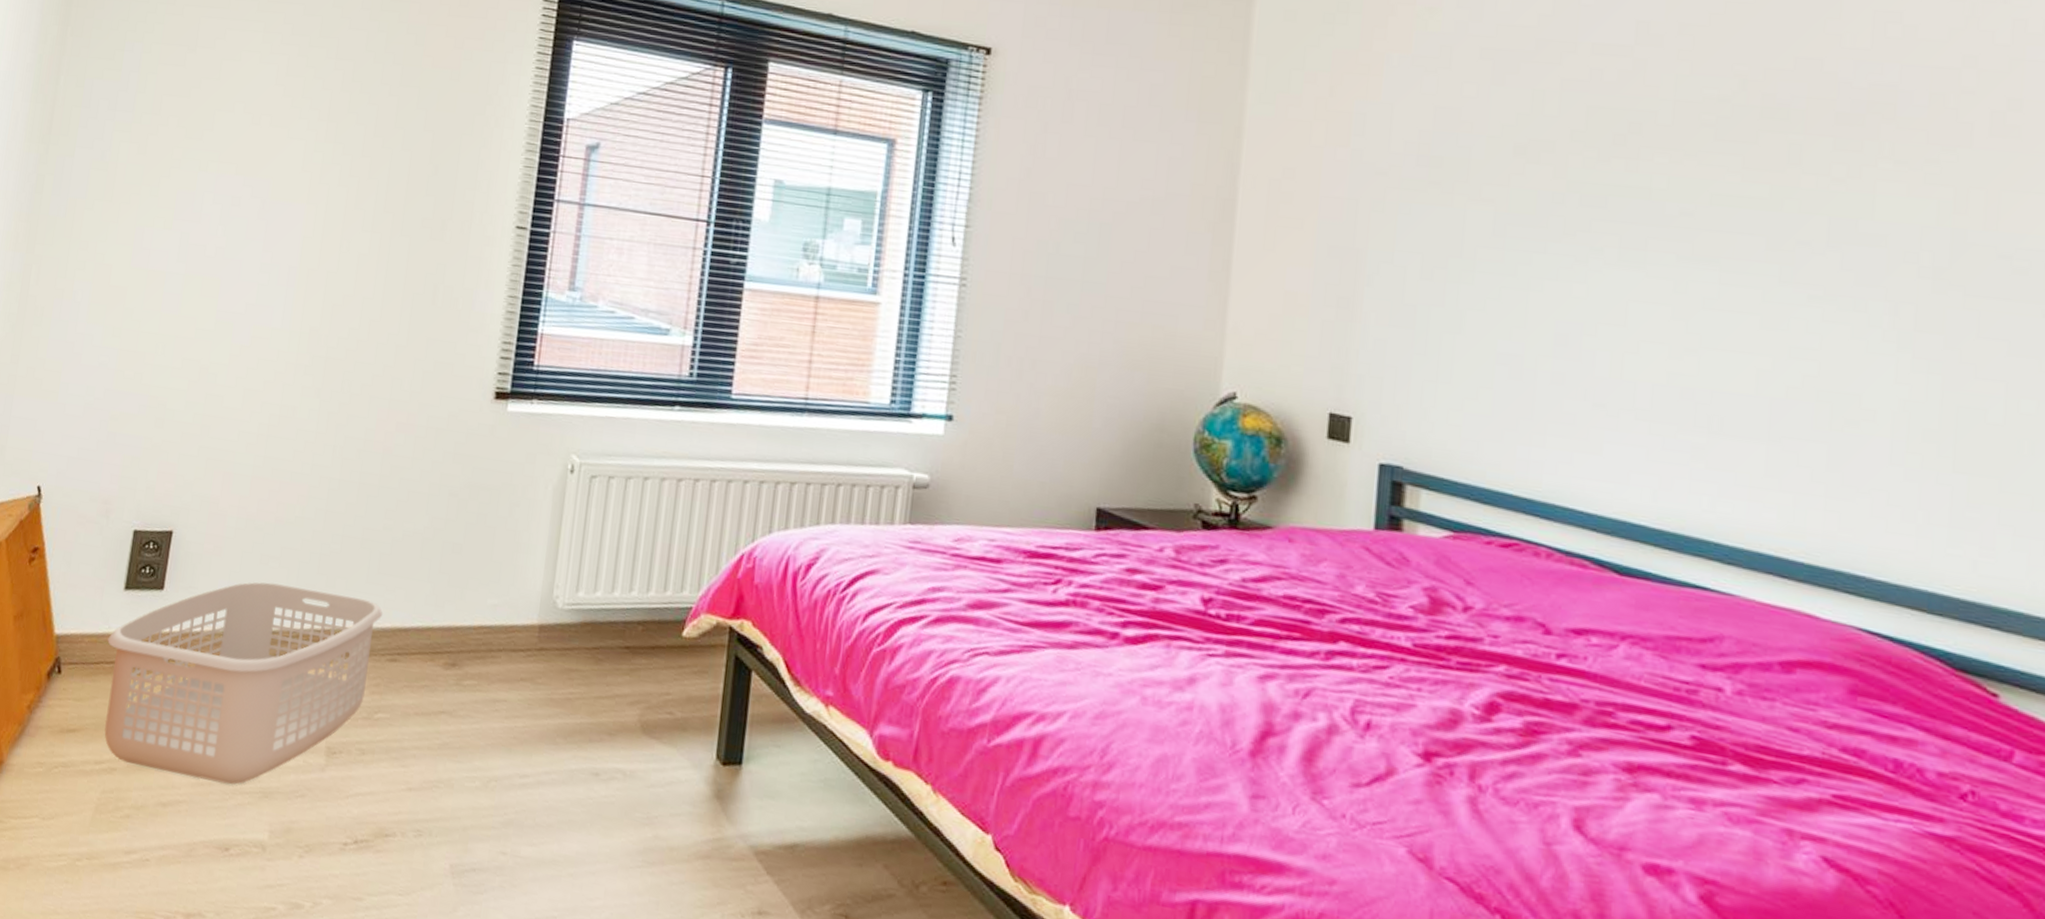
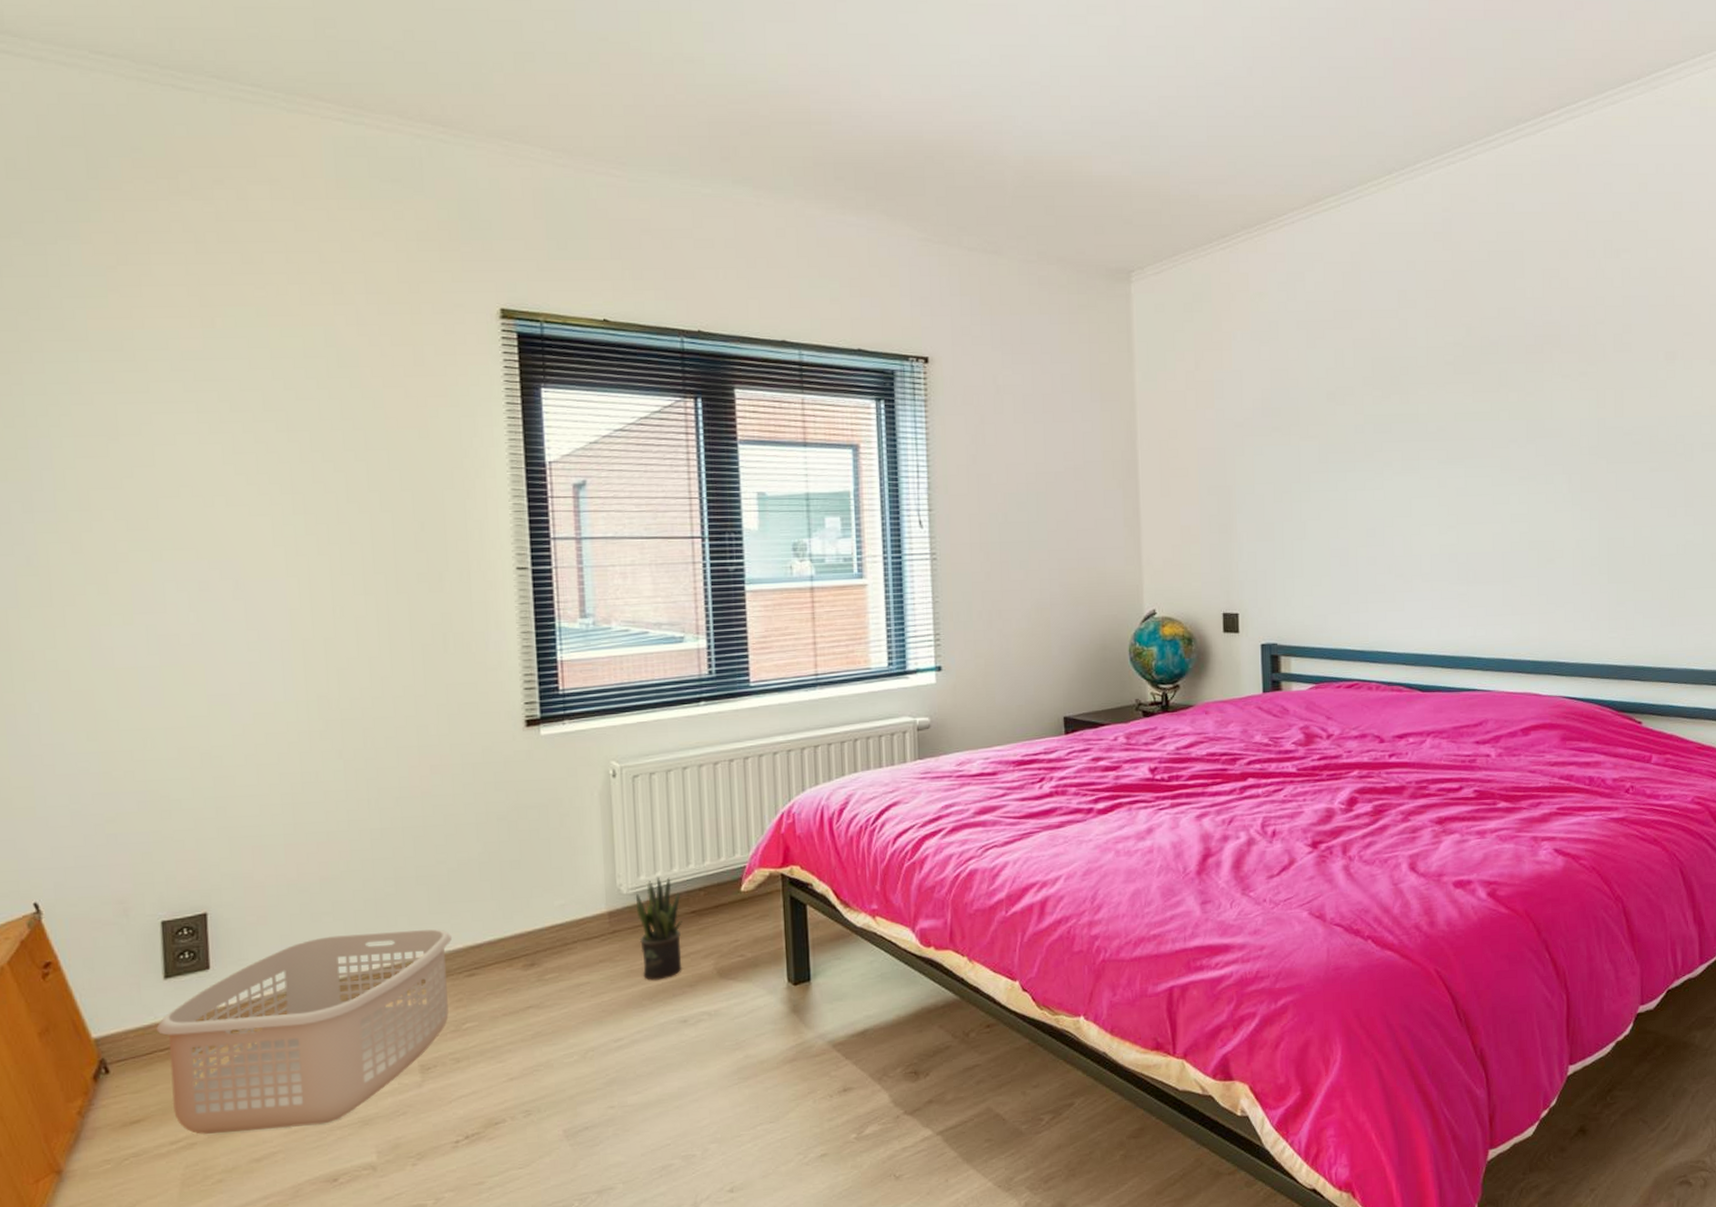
potted plant: none [562,597,617,719] -> present [635,877,682,980]

